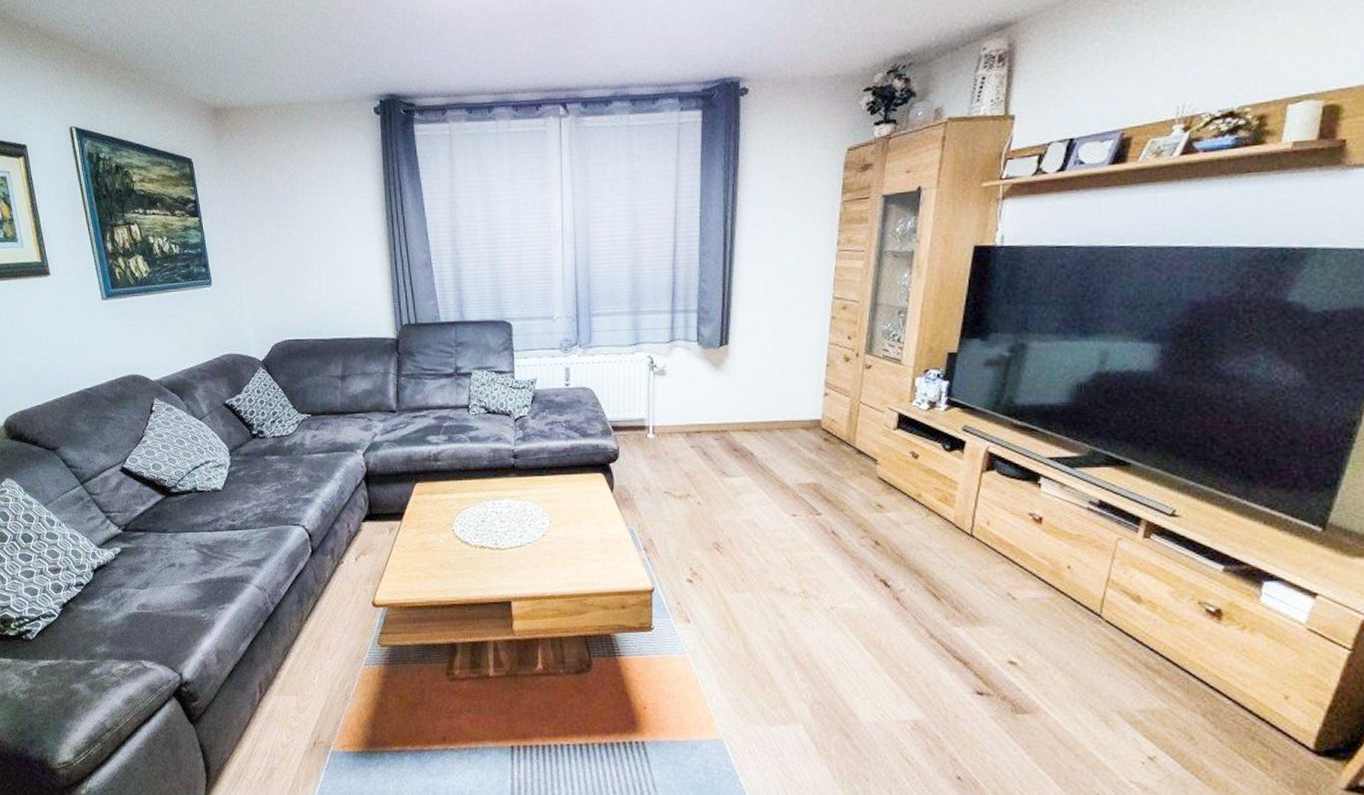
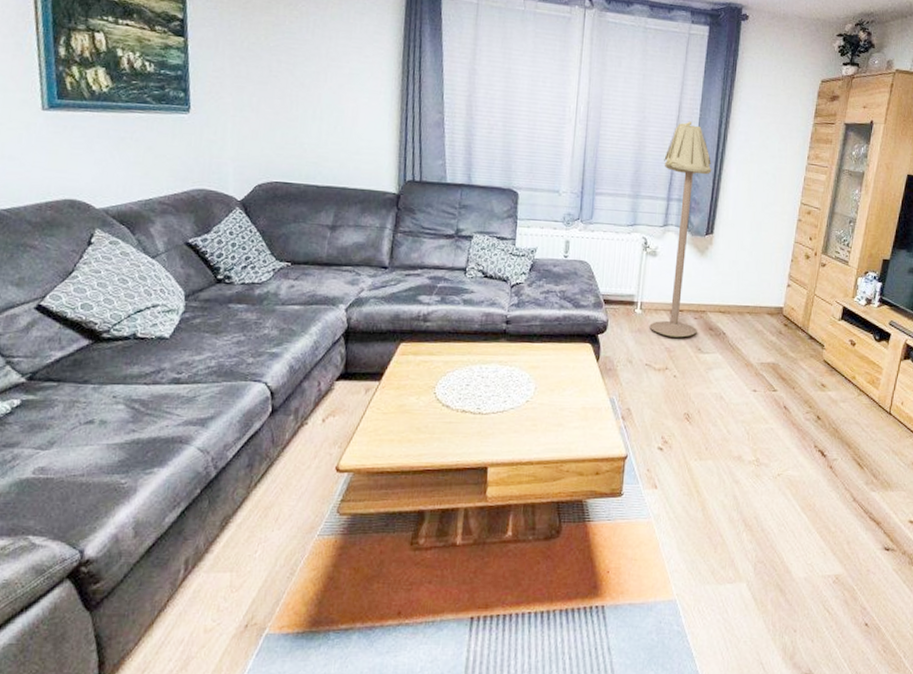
floor lamp: none [663,222,720,461] -> present [649,121,712,338]

